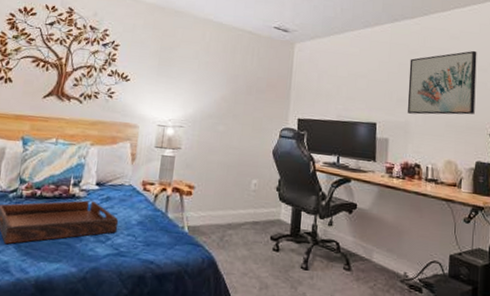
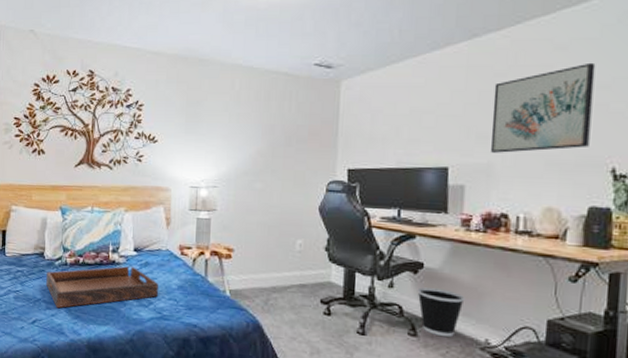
wastebasket: none [351,226,389,271] -> present [417,287,465,338]

